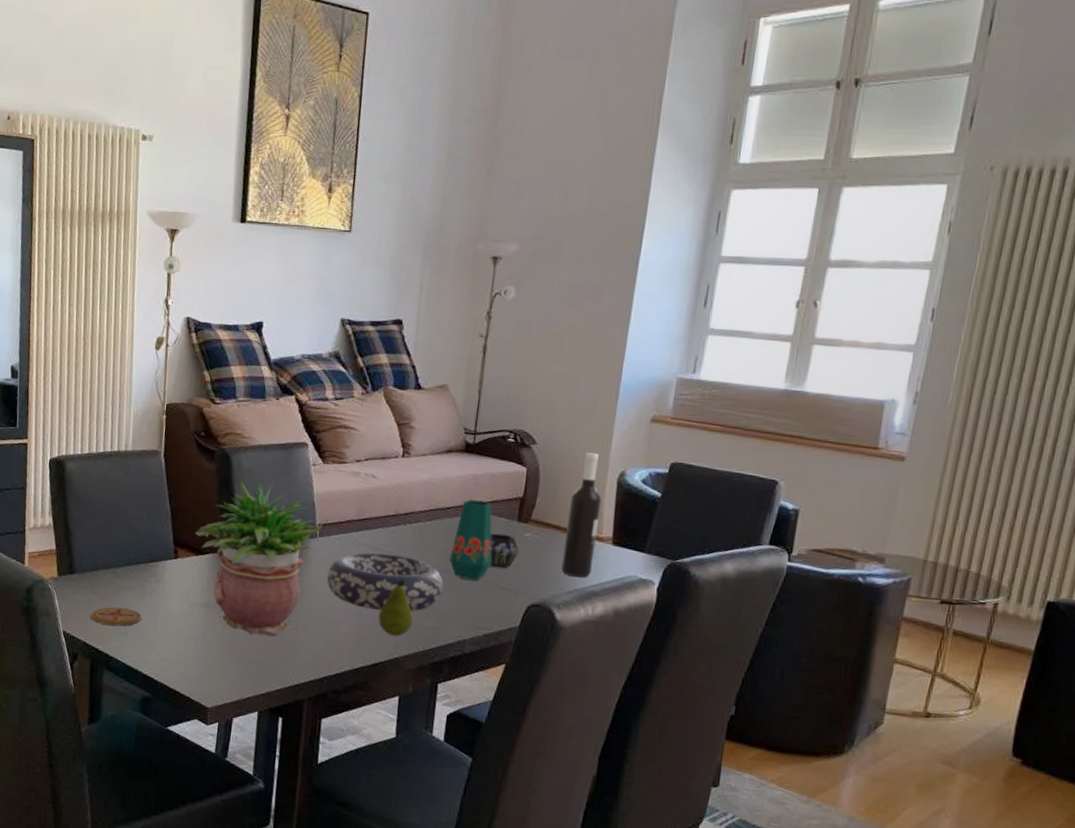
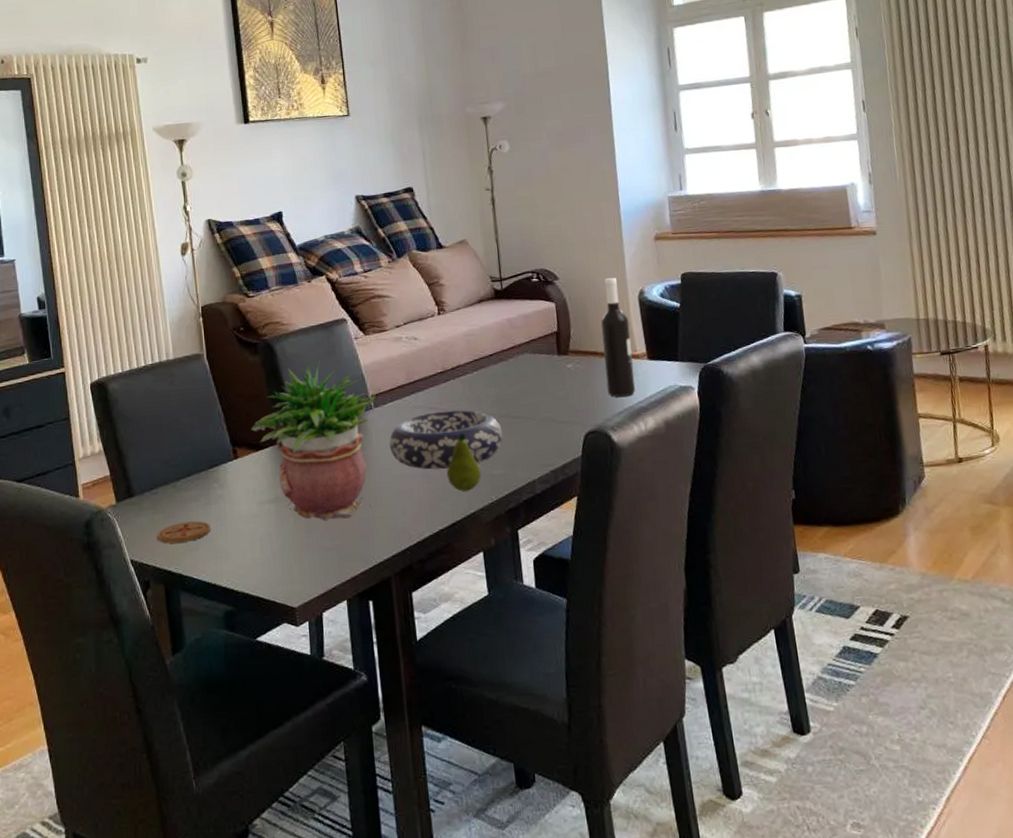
vase: present [450,499,519,581] -> none [502,342,566,421]

